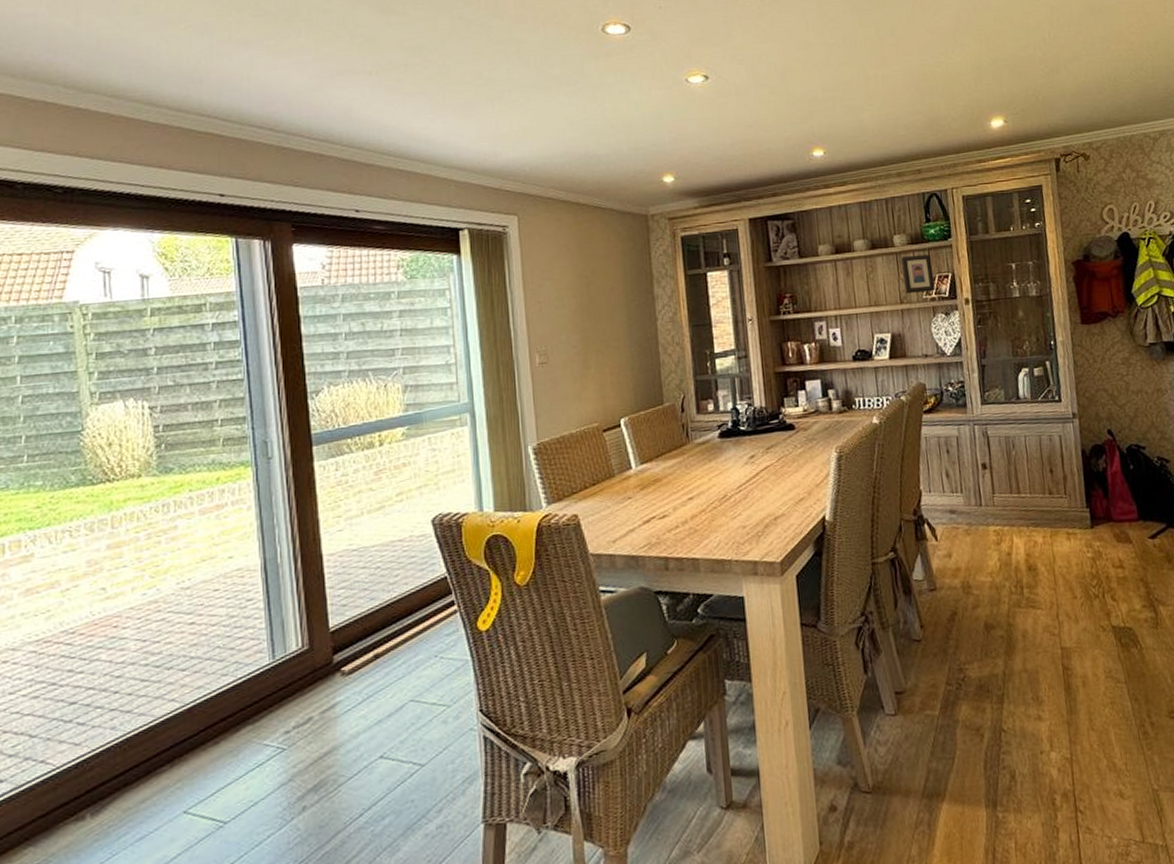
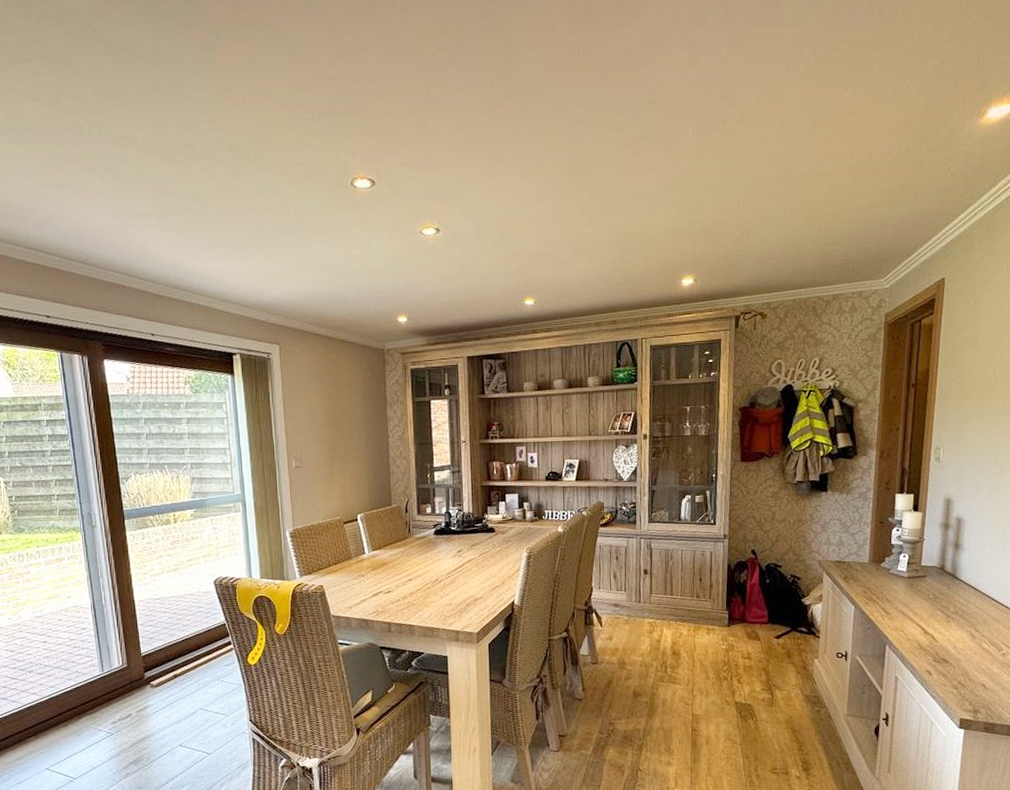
picture frame: present [901,255,935,294] -> none [593,395,619,427]

